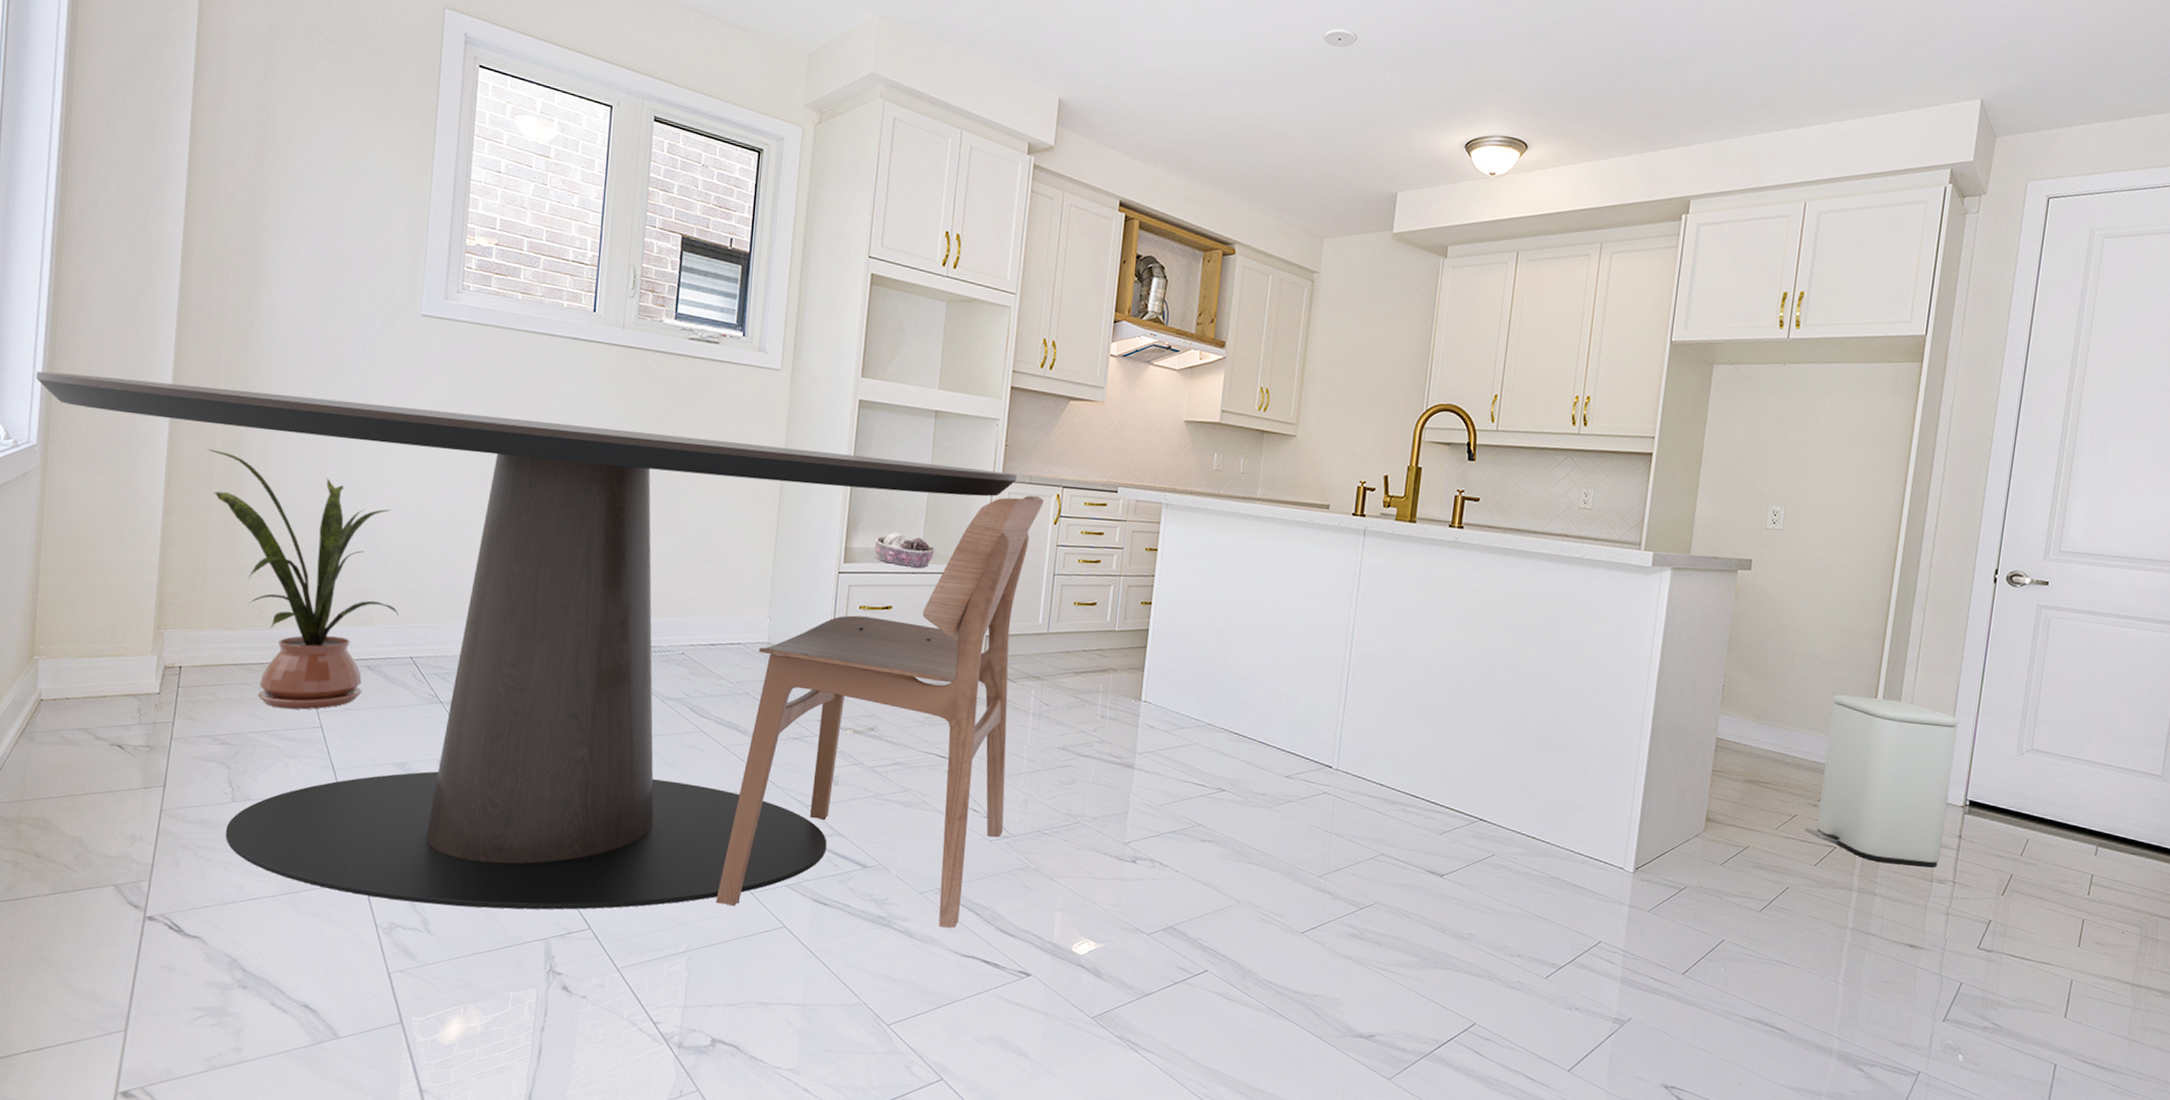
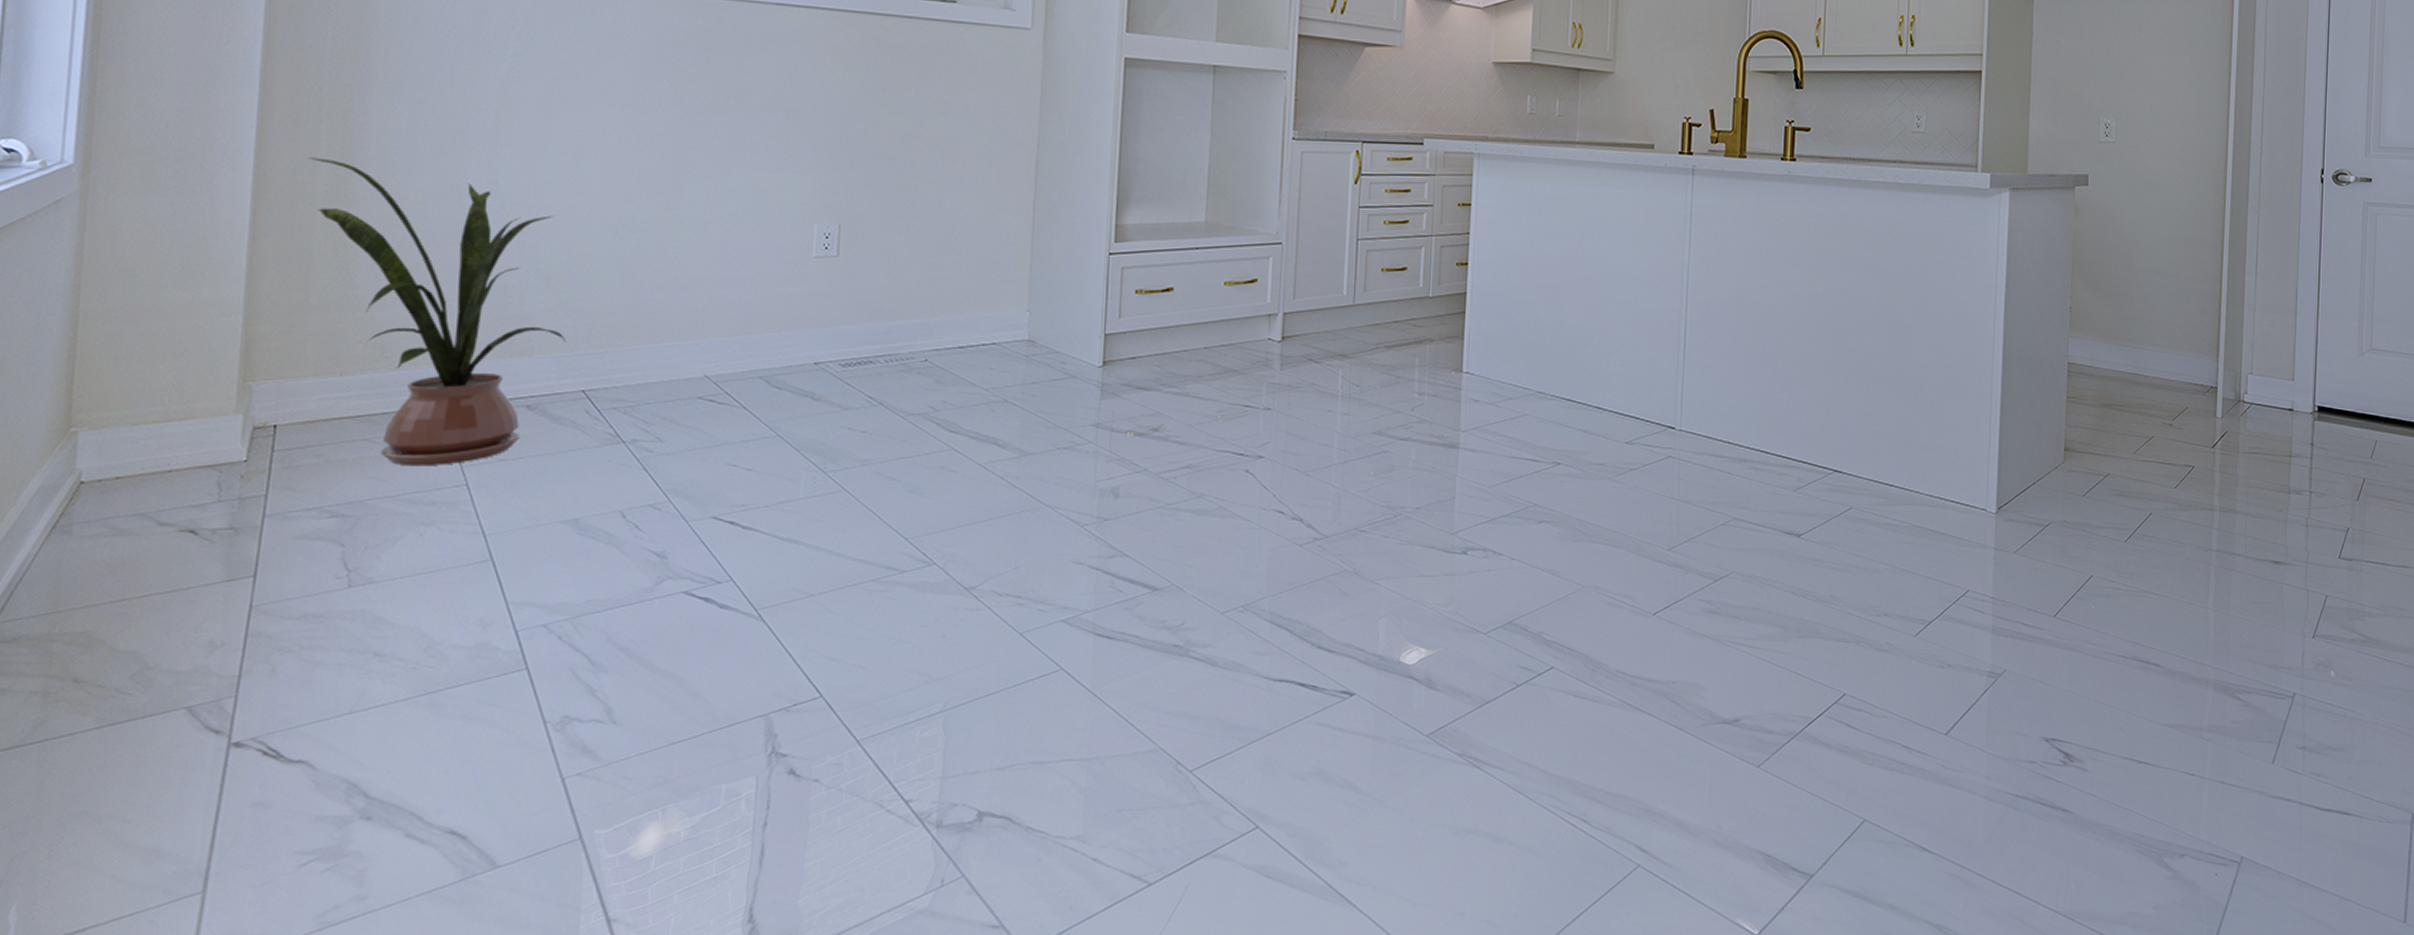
dining table: present [36,371,1017,910] -> none [73,74,1310,688]
dining chair: present [715,495,1044,928] -> none [976,153,1342,652]
decorative basket: present [874,532,936,568] -> none [1150,204,1222,242]
pedal bin: present [1805,694,1959,868] -> none [2162,307,2301,479]

